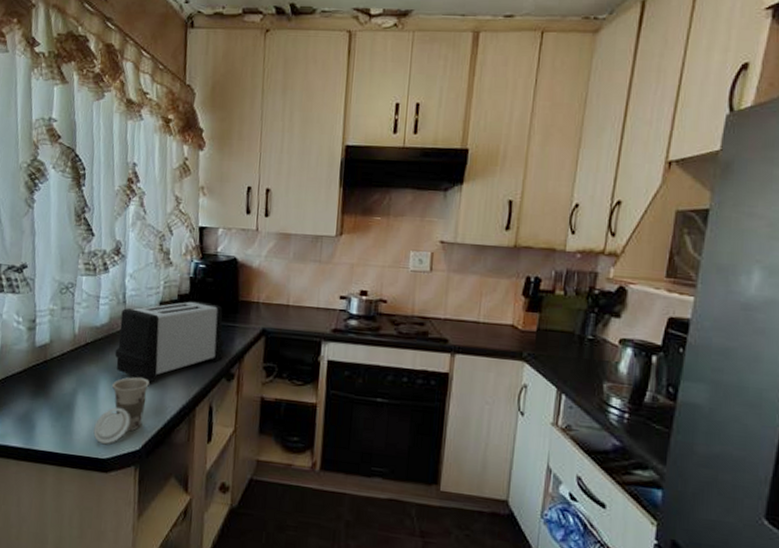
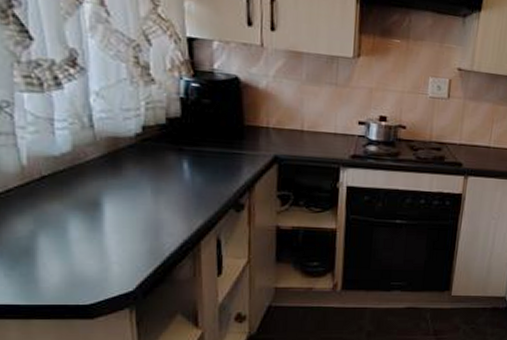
cup: present [93,377,149,445] -> none [68,213,138,290]
toaster: present [114,300,225,383] -> none [86,124,230,219]

